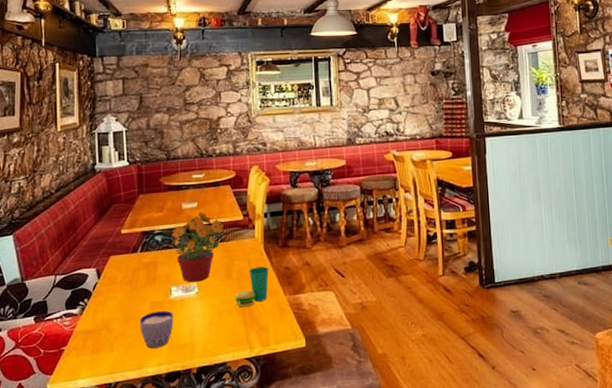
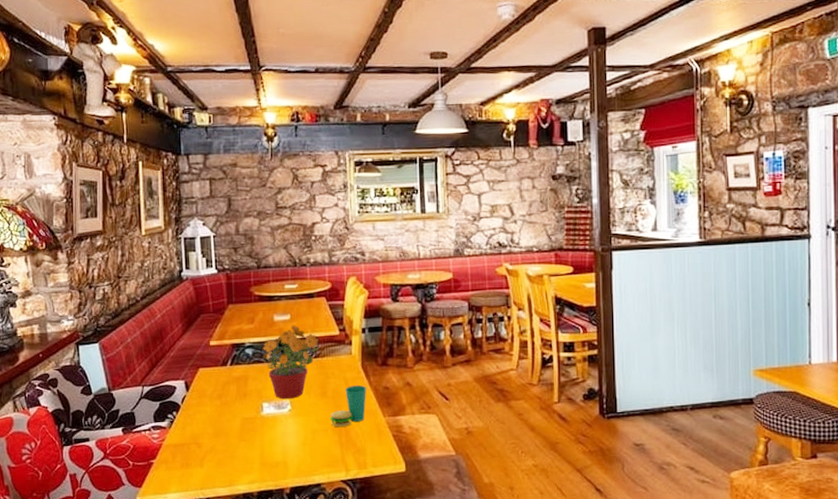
cup: present [139,311,174,348] -> none [230,428,266,466]

